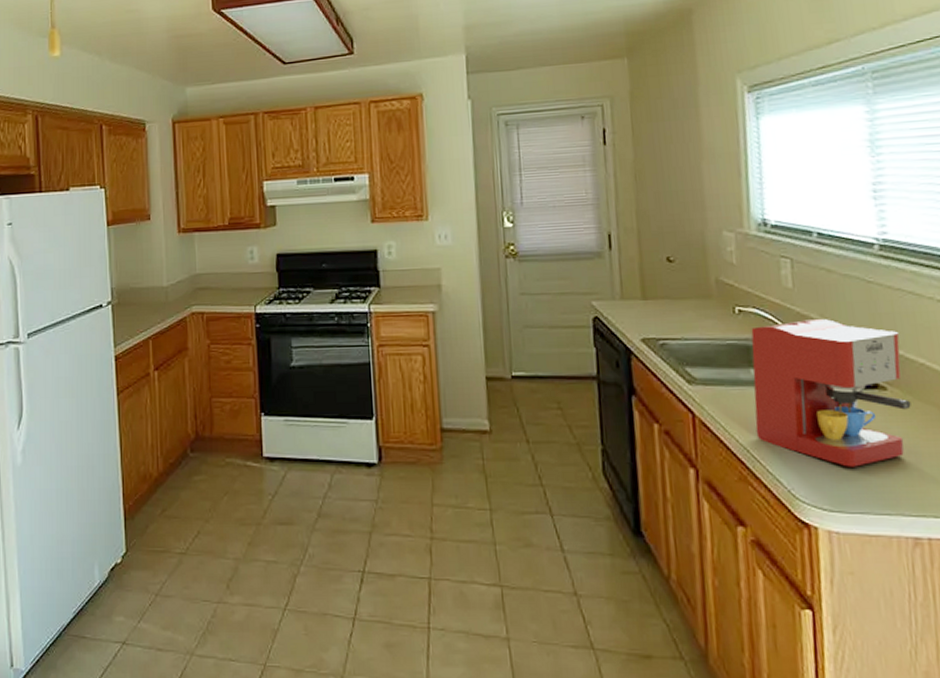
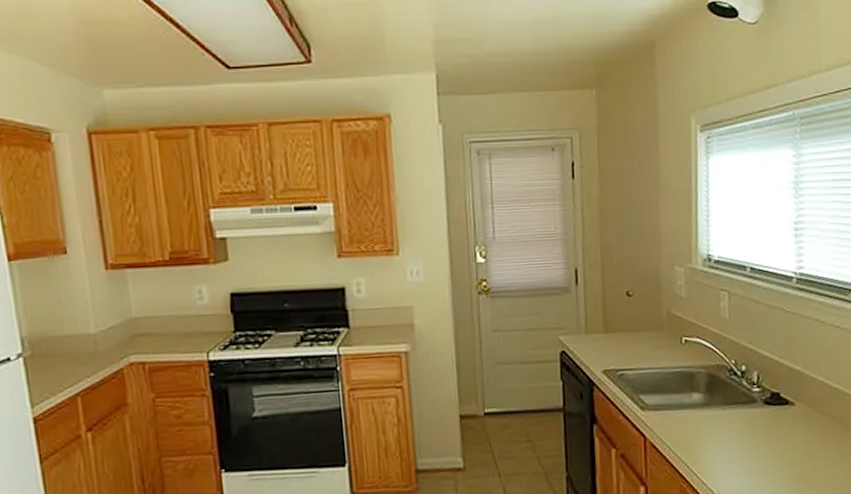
coffee maker: present [751,318,911,467] -> none [694,345,812,473]

